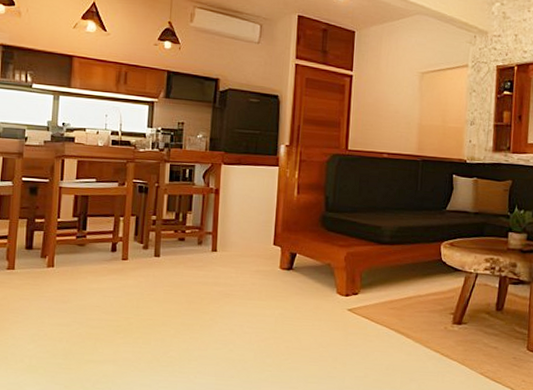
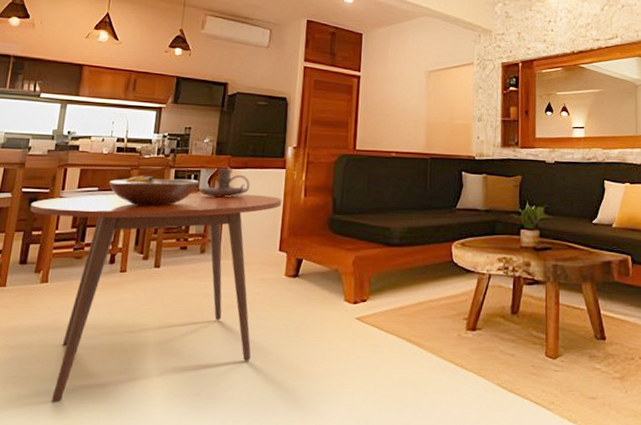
dining table: none [32,185,276,375] -> present [30,193,282,403]
fruit bowl: none [105,168,194,199] -> present [108,175,200,206]
candle holder: none [195,164,244,193] -> present [200,168,251,198]

